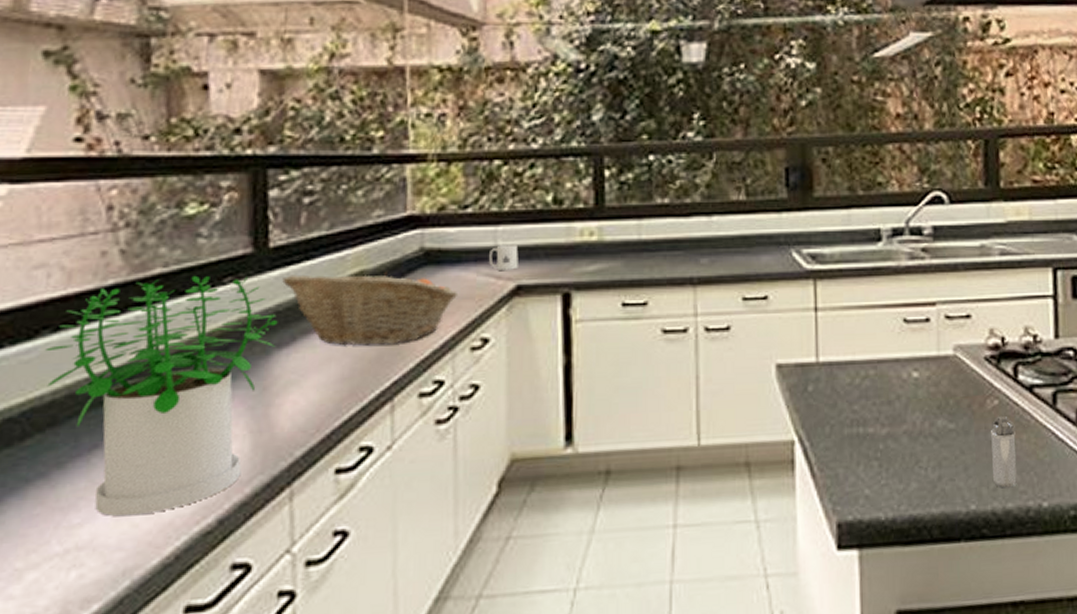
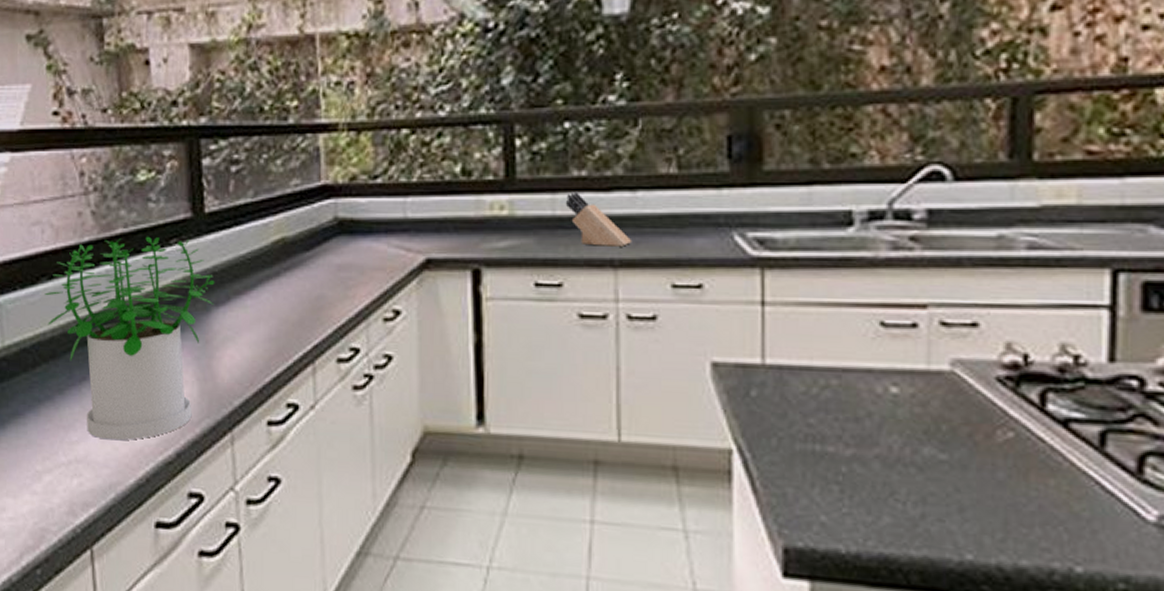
fruit basket: present [282,271,457,346] -> none [217,239,370,310]
mug: present [489,245,519,270] -> none [399,217,428,243]
knife block: none [650,217,709,266] -> present [565,191,632,247]
shaker: present [991,415,1017,488] -> none [1001,452,1040,542]

